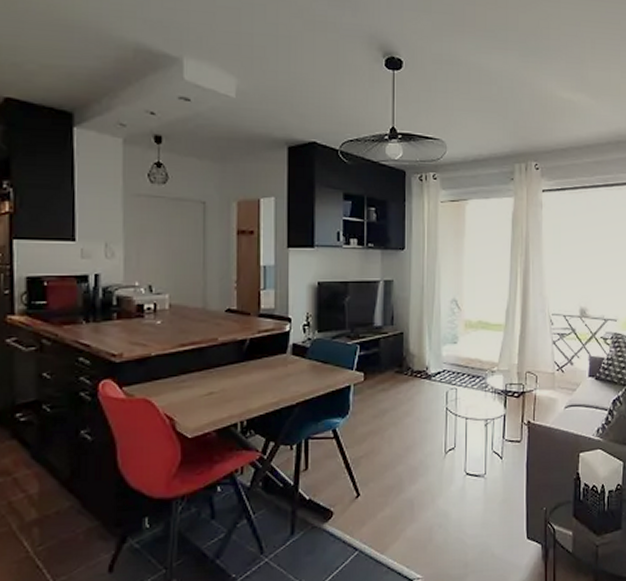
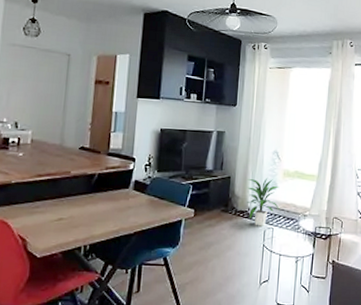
indoor plant: none [423,331,463,387] -> present [246,177,280,226]

